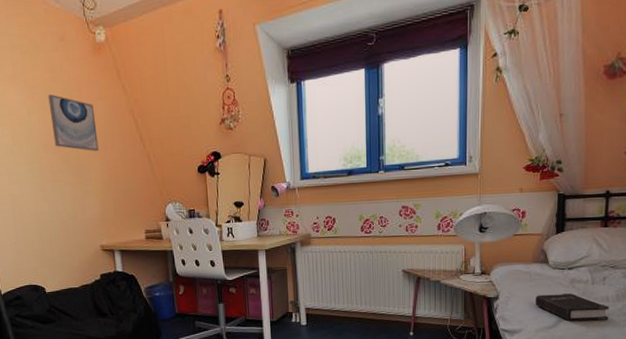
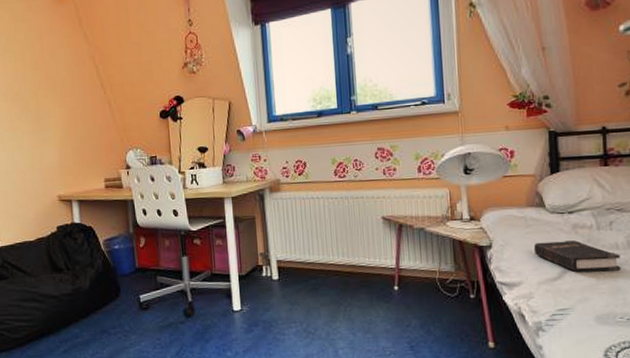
wall art: present [48,94,99,151] -> none [9,43,59,99]

